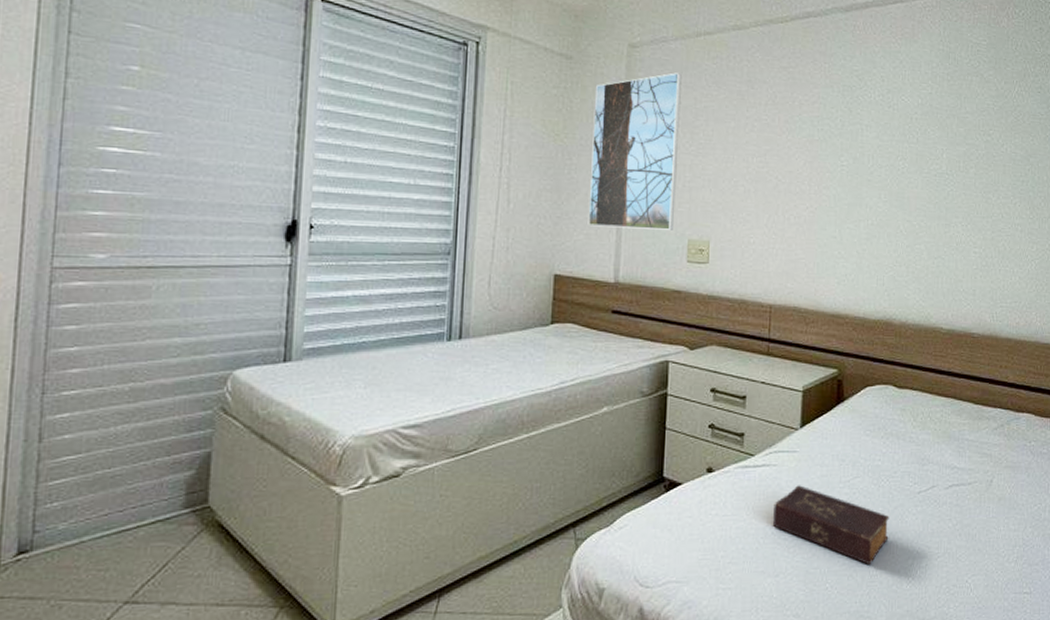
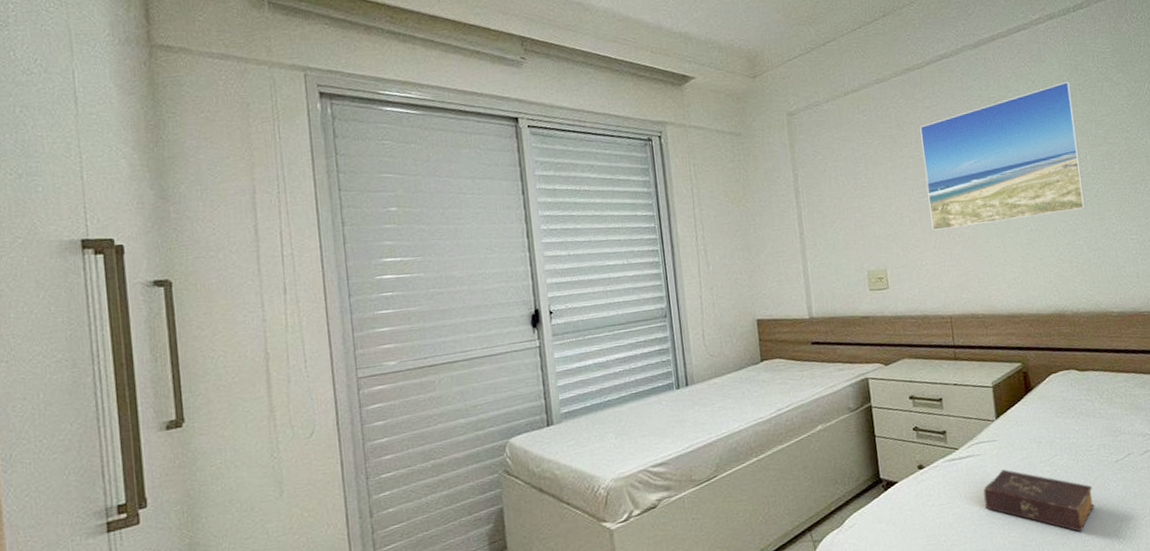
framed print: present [588,72,682,230] -> none [765,129,853,274]
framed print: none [766,68,939,211] -> present [920,81,1086,232]

